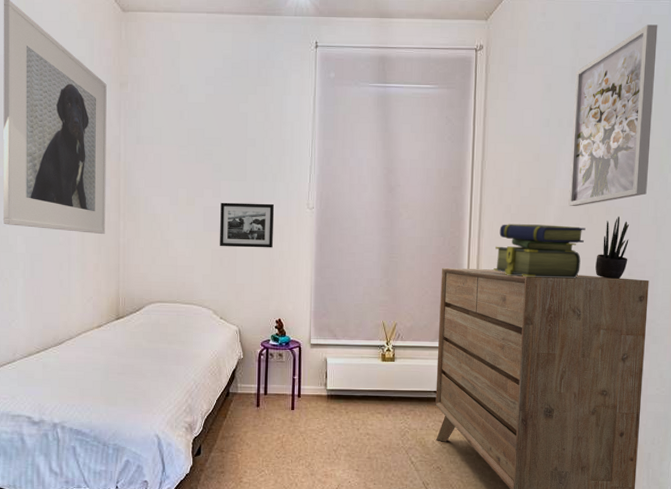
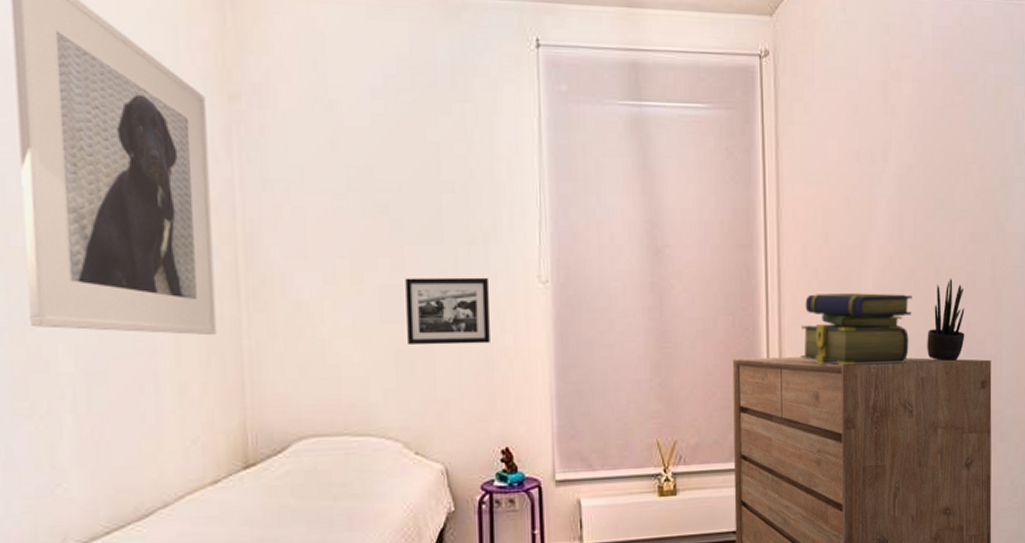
wall art: present [568,24,658,207] -> none [888,29,982,268]

